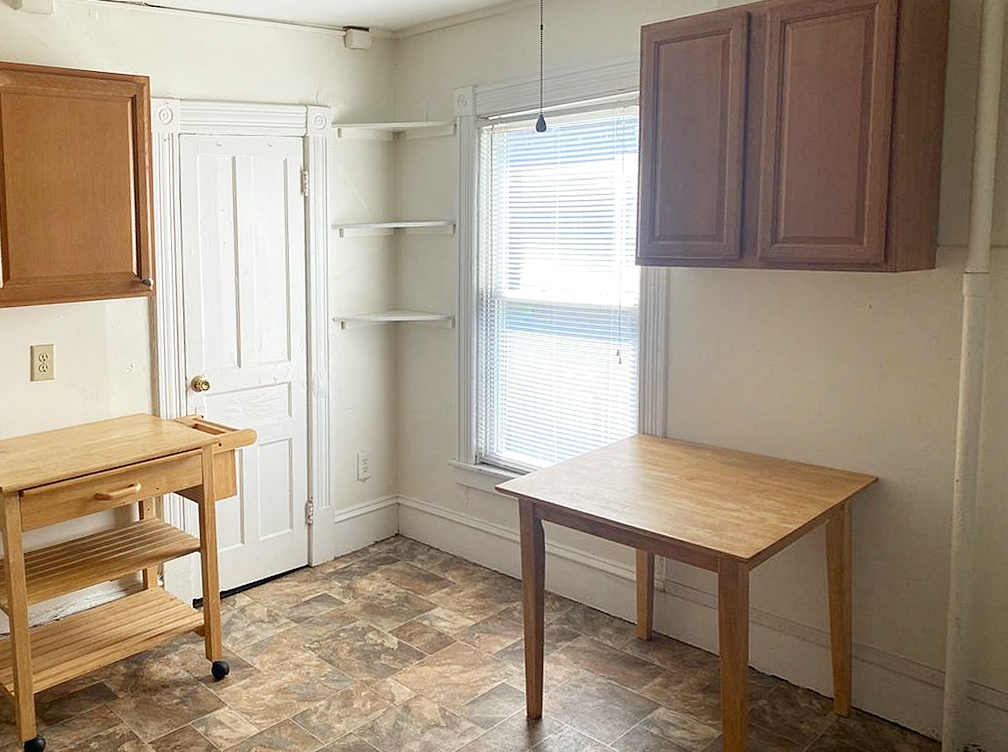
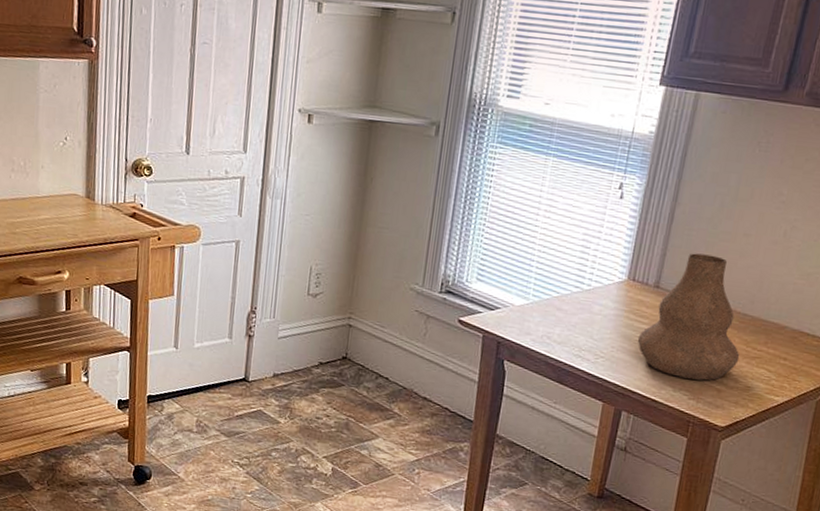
vase: none [656,404,750,517] -> present [637,253,740,381]

